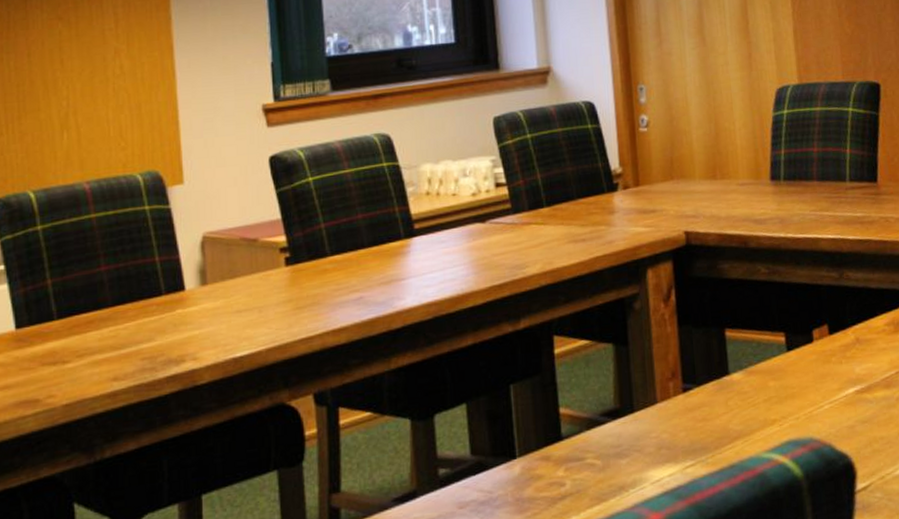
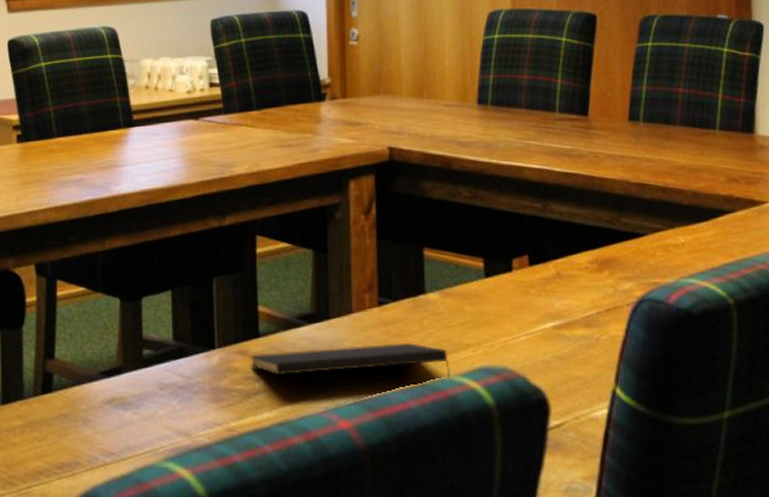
notepad: none [553,425,758,476] -> present [250,343,450,378]

